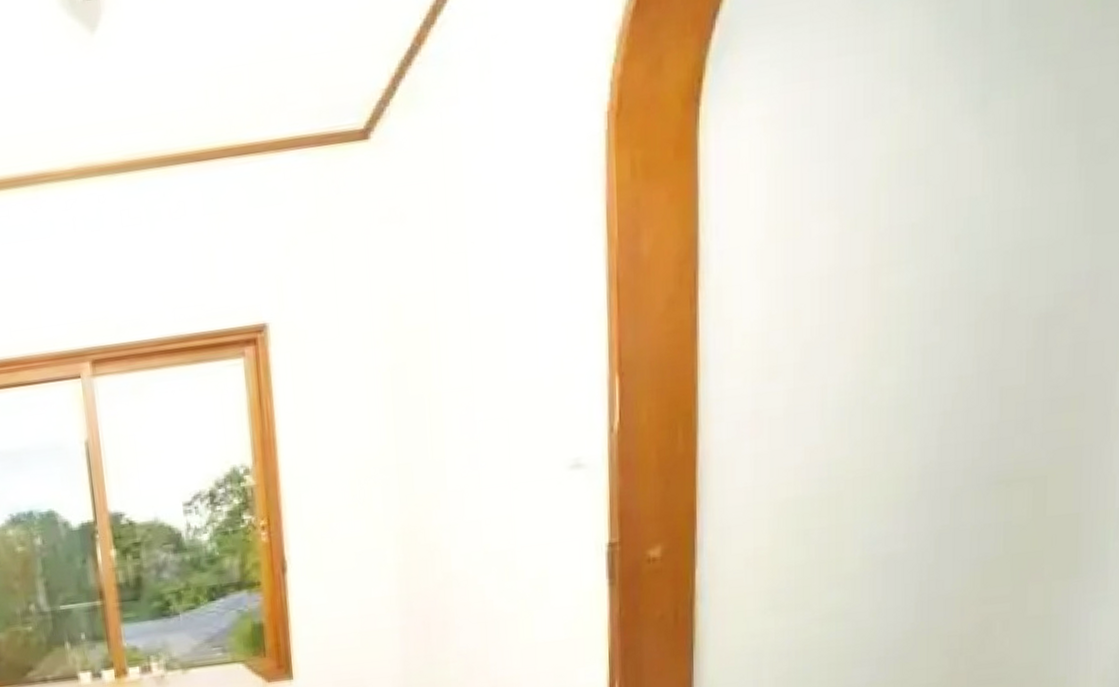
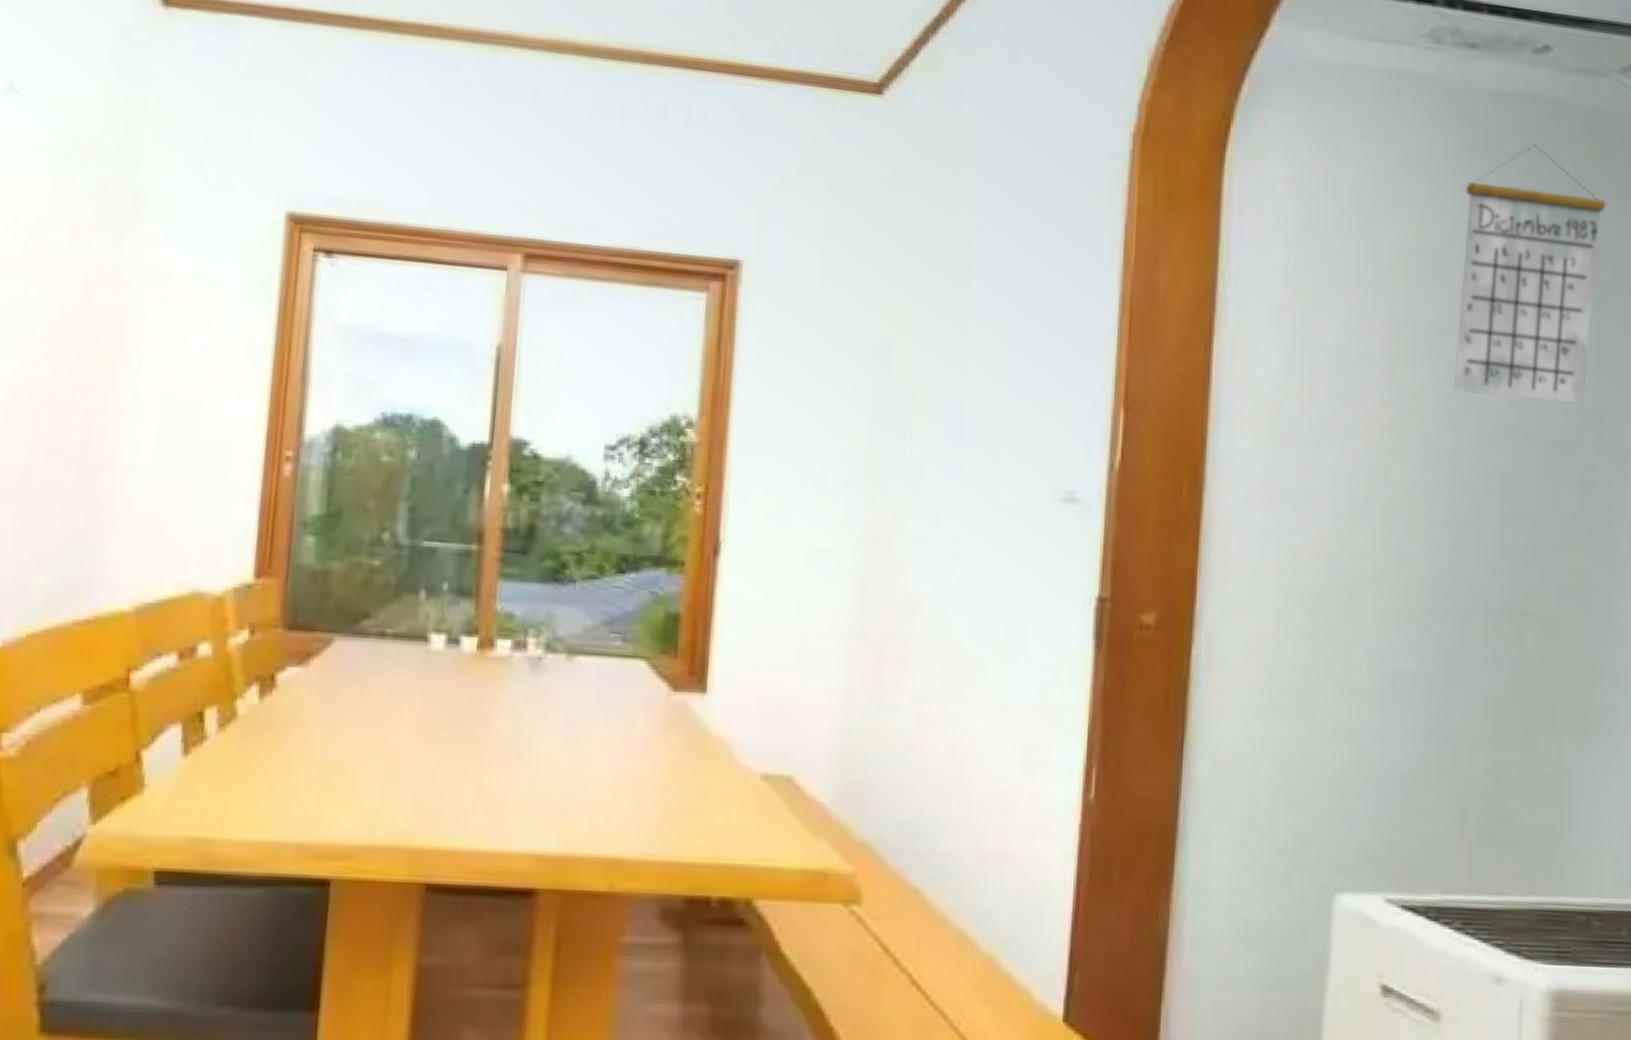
calendar: none [939,11,1107,287] -> present [1453,144,1607,406]

